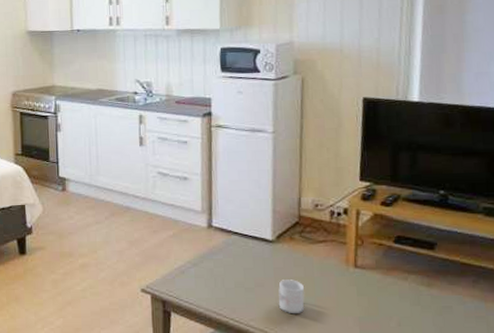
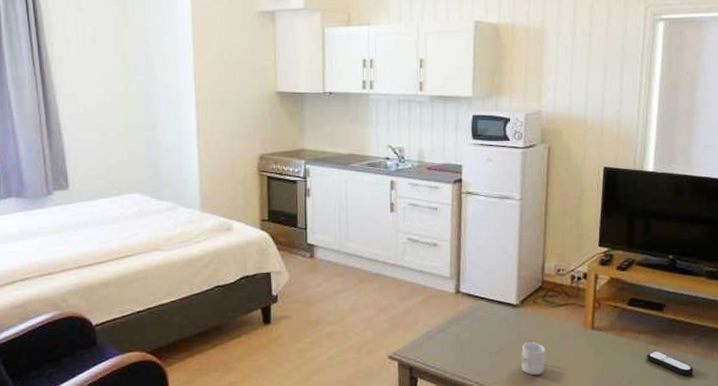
remote control: none [417,292,472,320] -> present [647,350,694,375]

